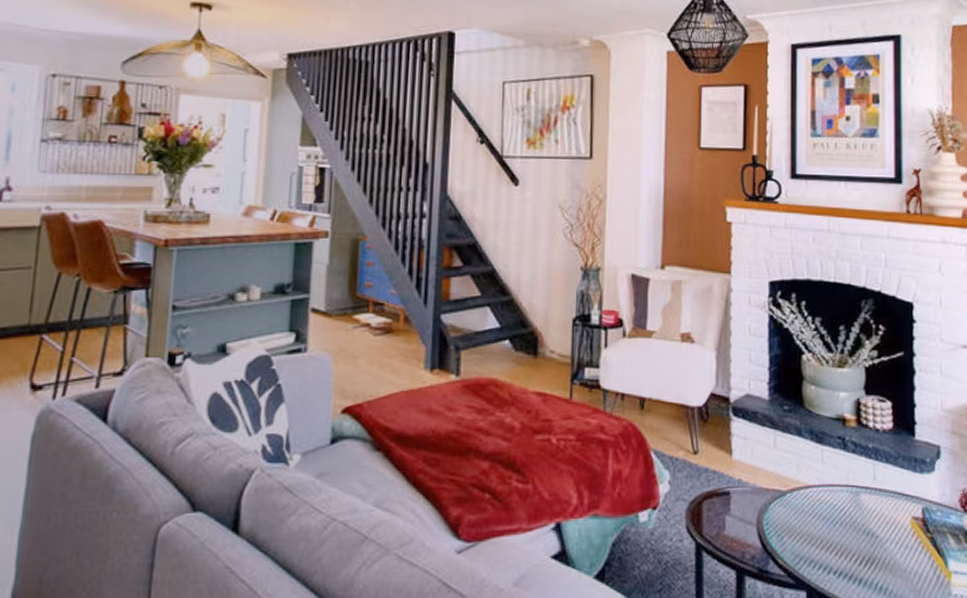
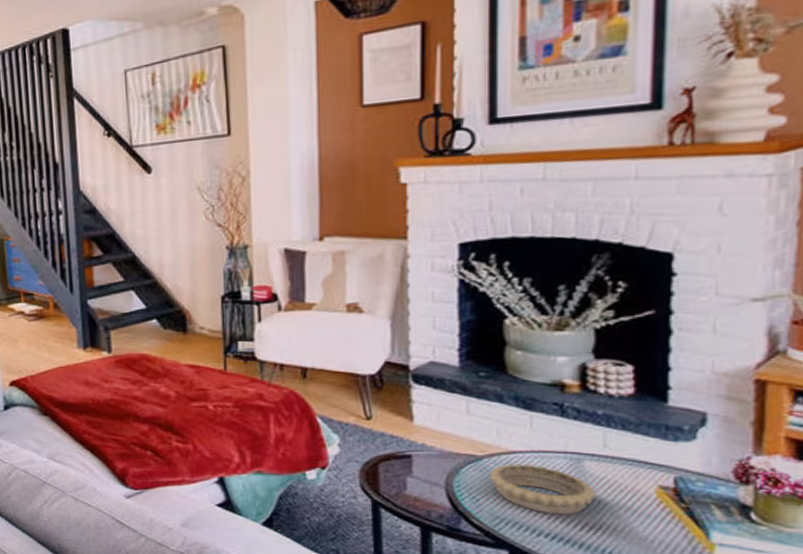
decorative bowl: none [791,498,869,550] -> present [489,464,596,515]

